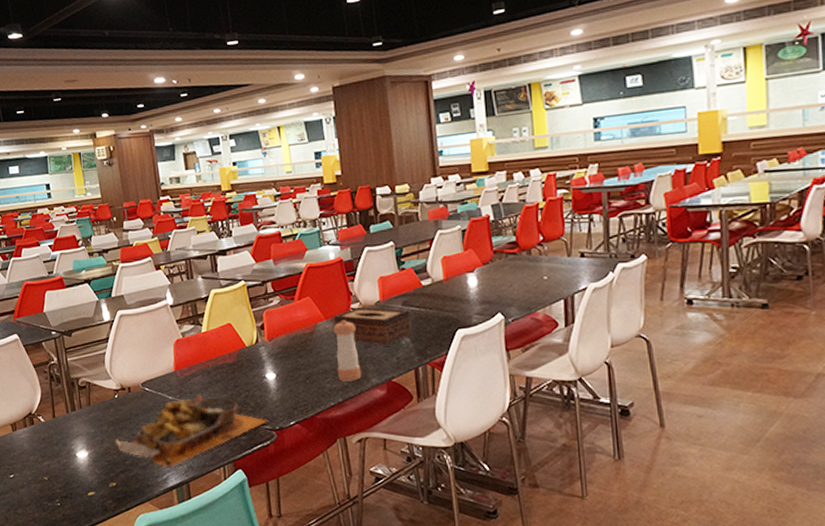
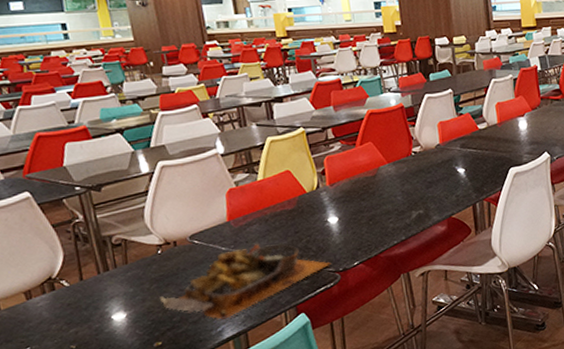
tissue box: present [333,306,412,346] -> none [395,150,470,186]
pepper shaker: present [333,320,362,382] -> none [395,163,424,221]

